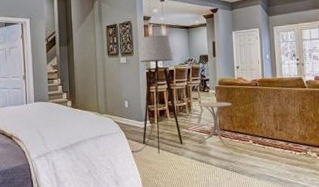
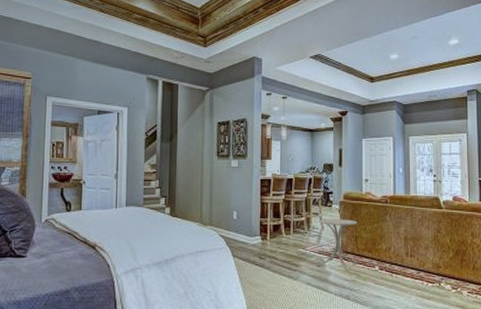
floor lamp: present [131,35,183,154] -> none [237,137,299,277]

